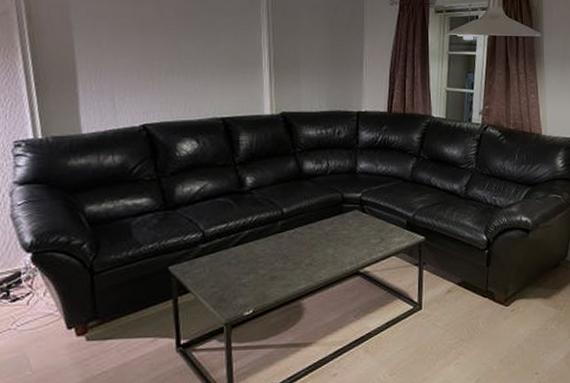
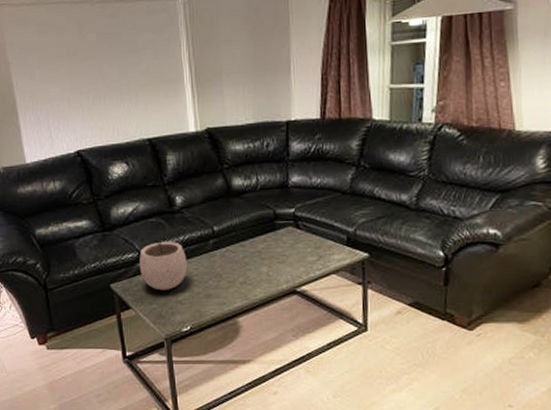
plant pot: none [202,212,254,273] -> present [139,232,188,291]

